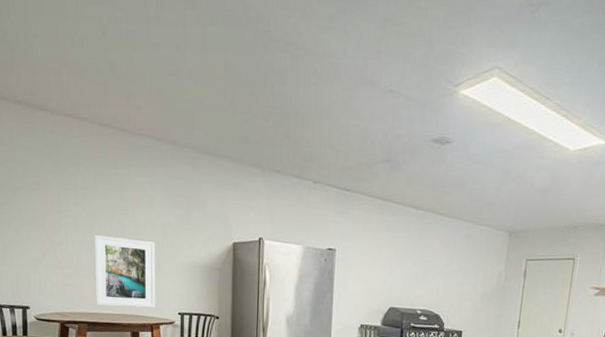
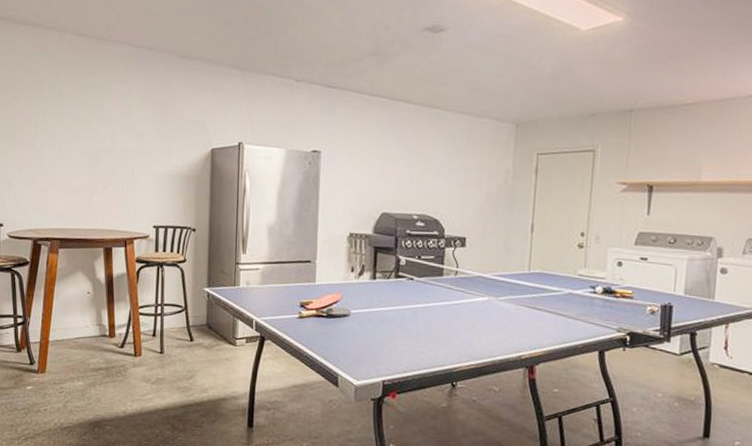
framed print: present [93,234,156,308] -> none [69,146,131,222]

